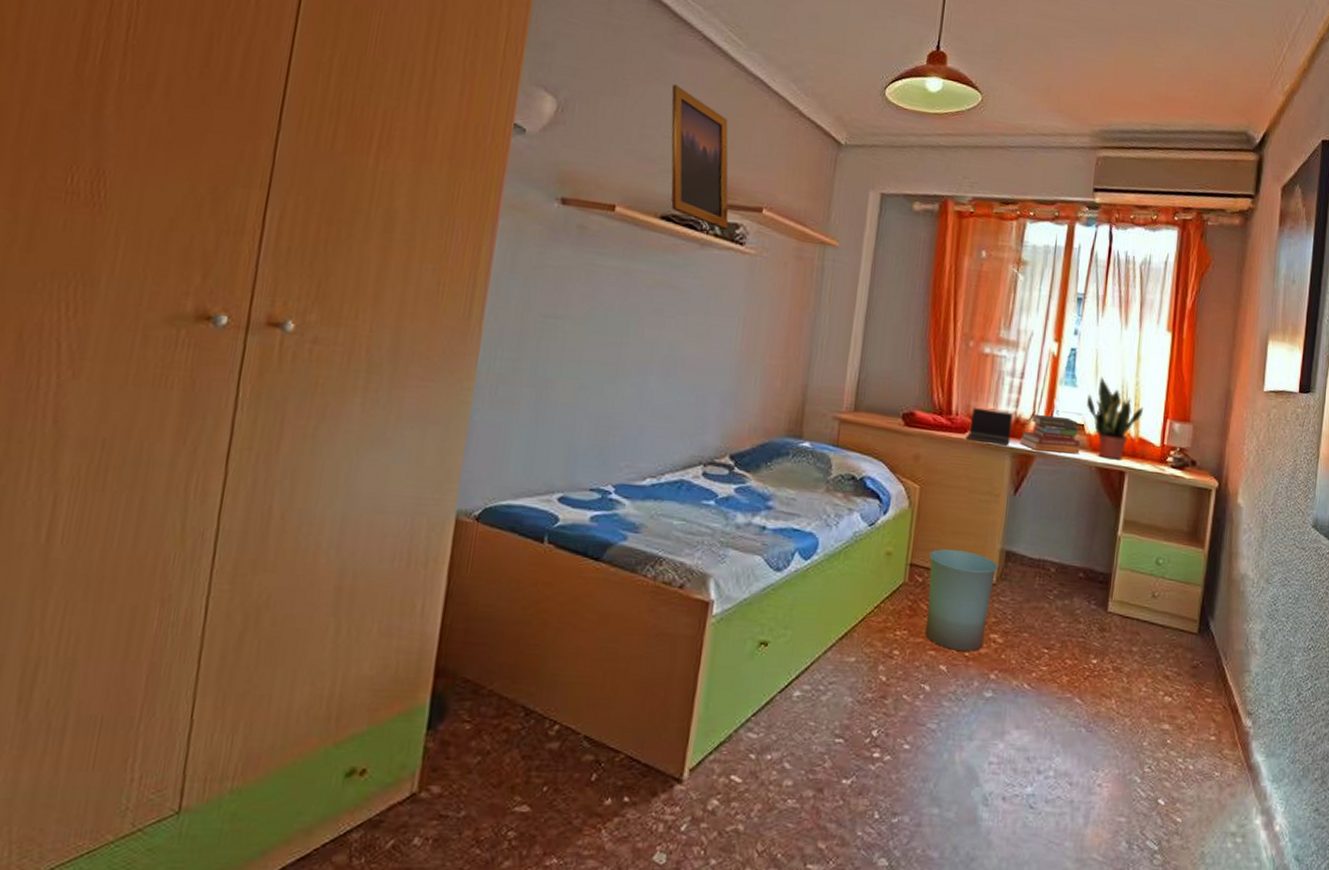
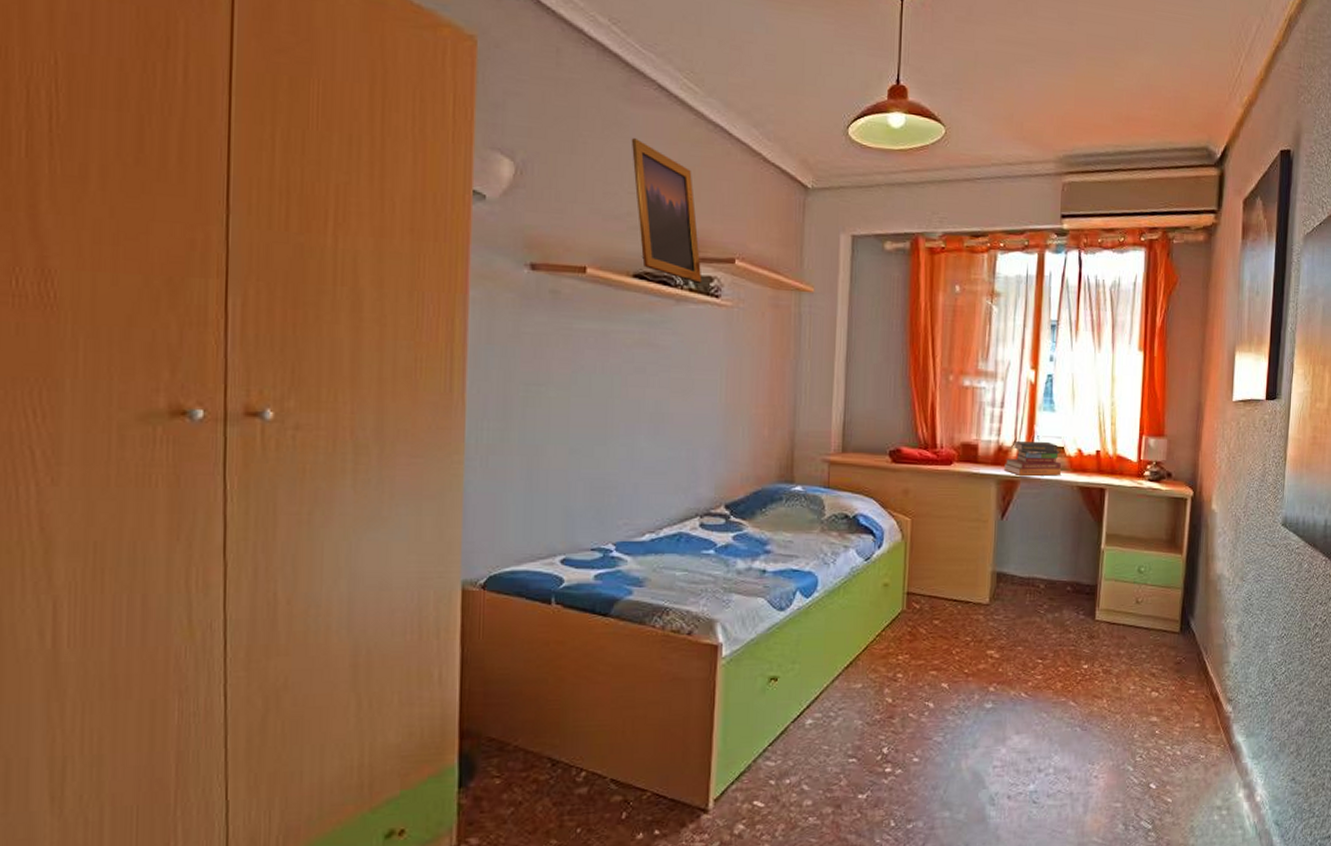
waste bin: present [925,549,998,651] -> none [925,576,990,669]
laptop computer: present [965,408,1014,446] -> none [951,440,996,473]
potted plant: present [1087,375,1143,460] -> none [1066,398,1119,478]

